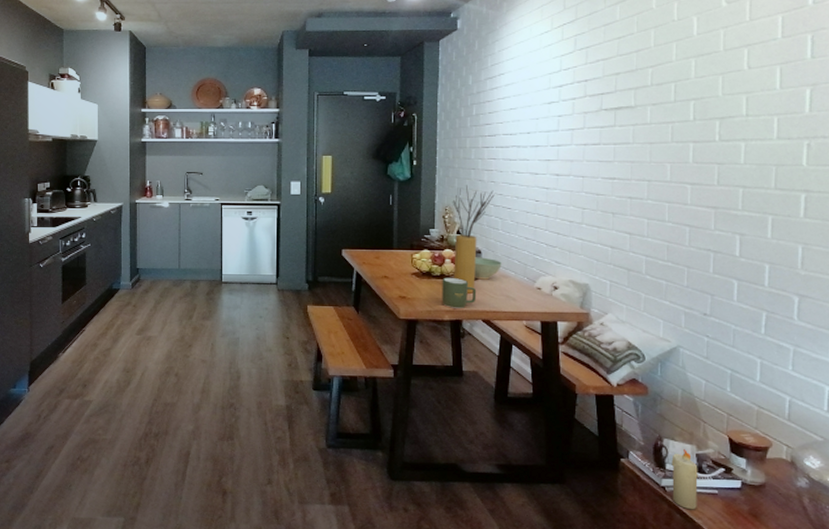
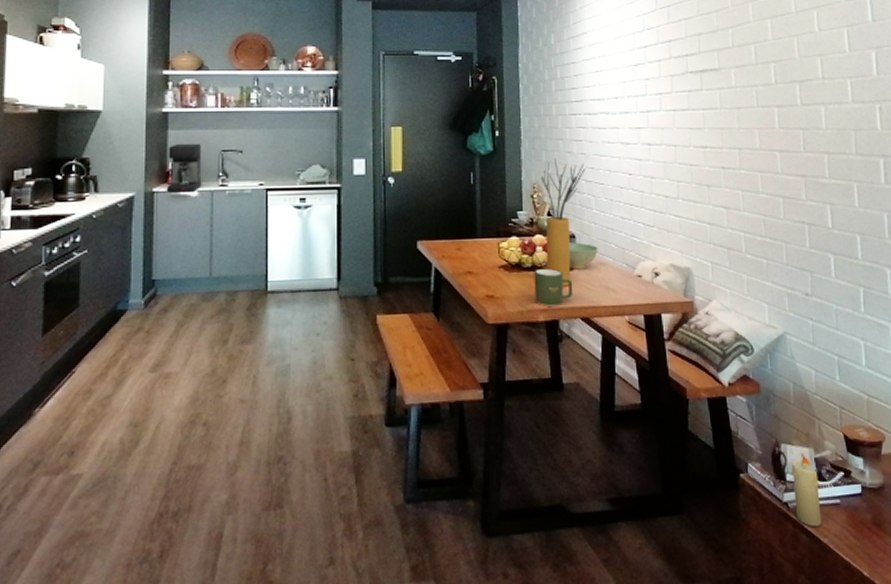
coffee maker: none [146,166,172,204] -> present [168,143,202,193]

